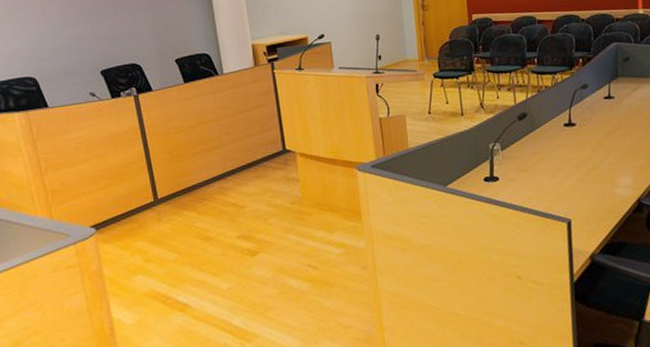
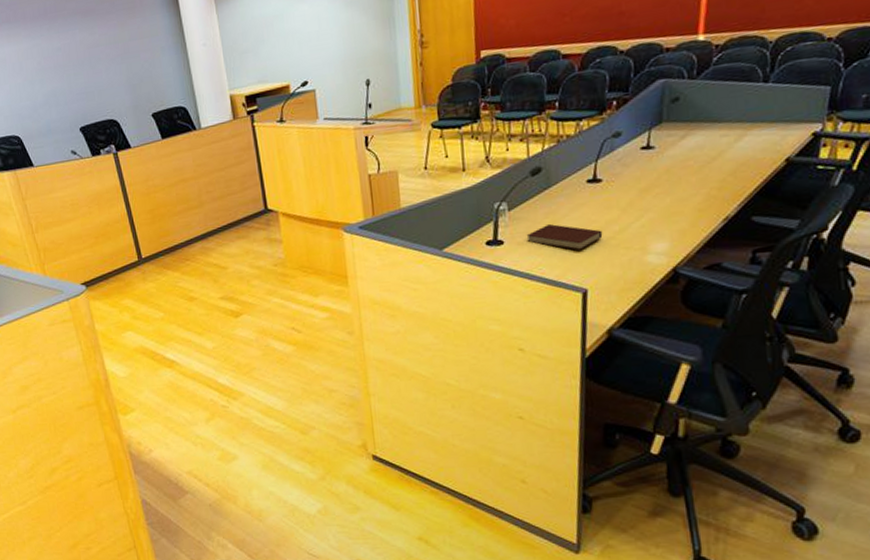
notebook: none [517,162,580,185] -> present [526,224,603,250]

